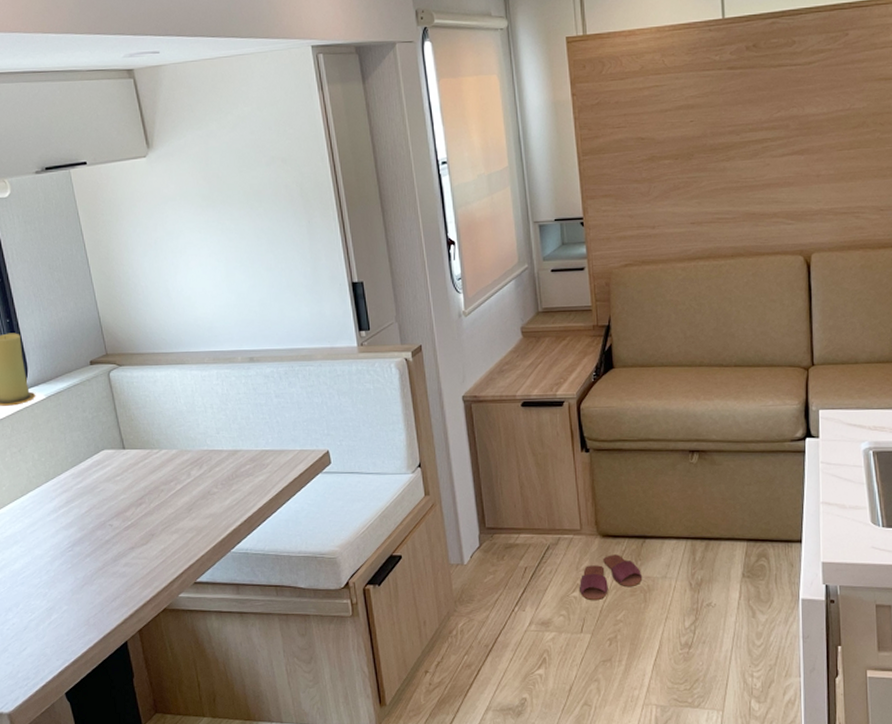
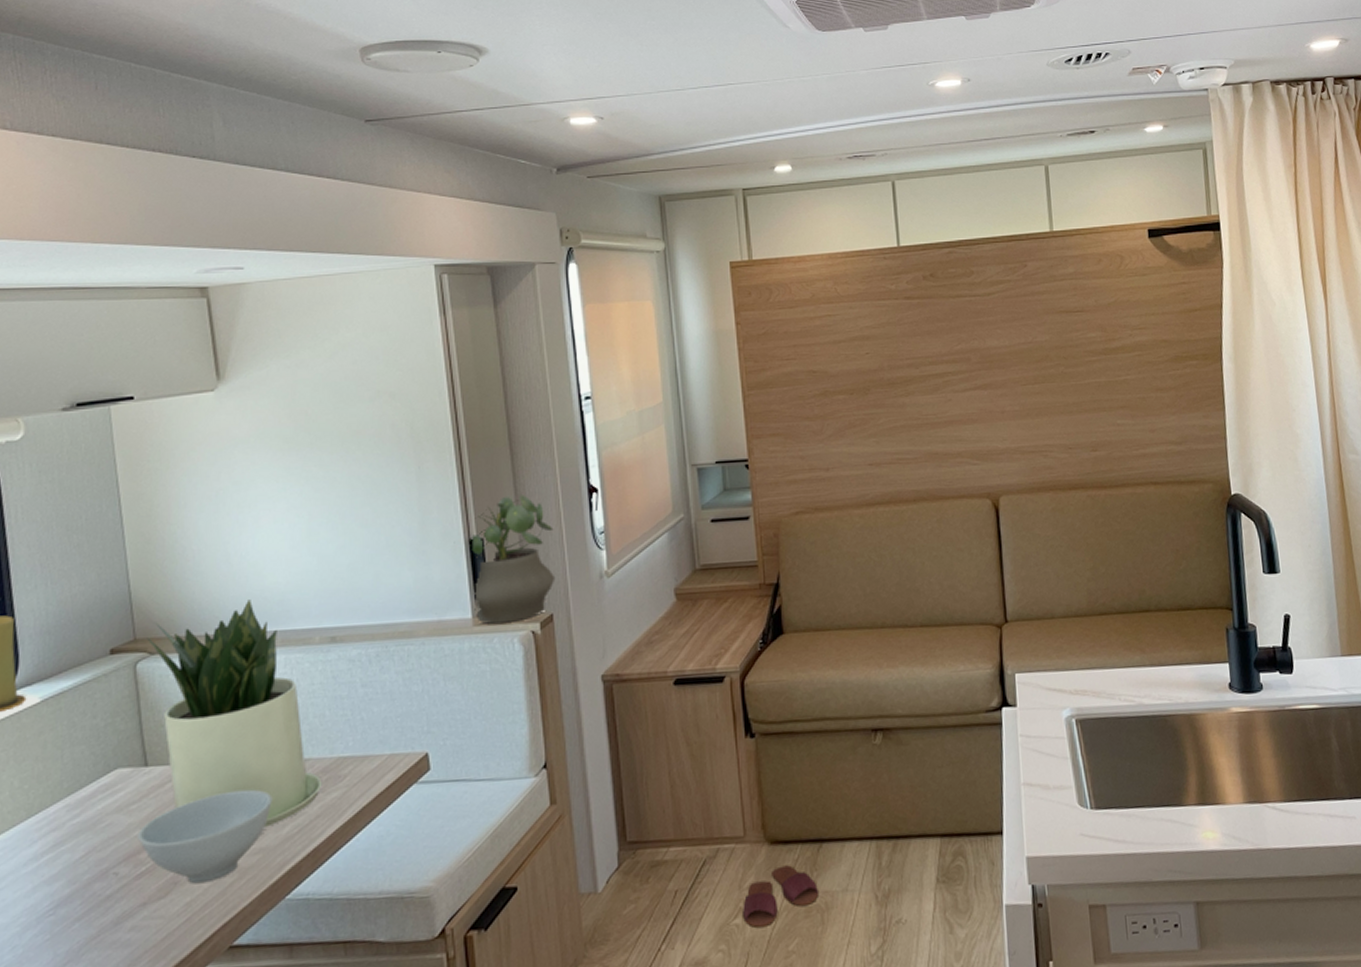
planter: none [115,326,252,499] -> present [147,599,323,827]
bowl: none [123,470,216,537] -> present [137,789,273,884]
potted plant: none [352,246,423,351] -> present [470,495,556,624]

